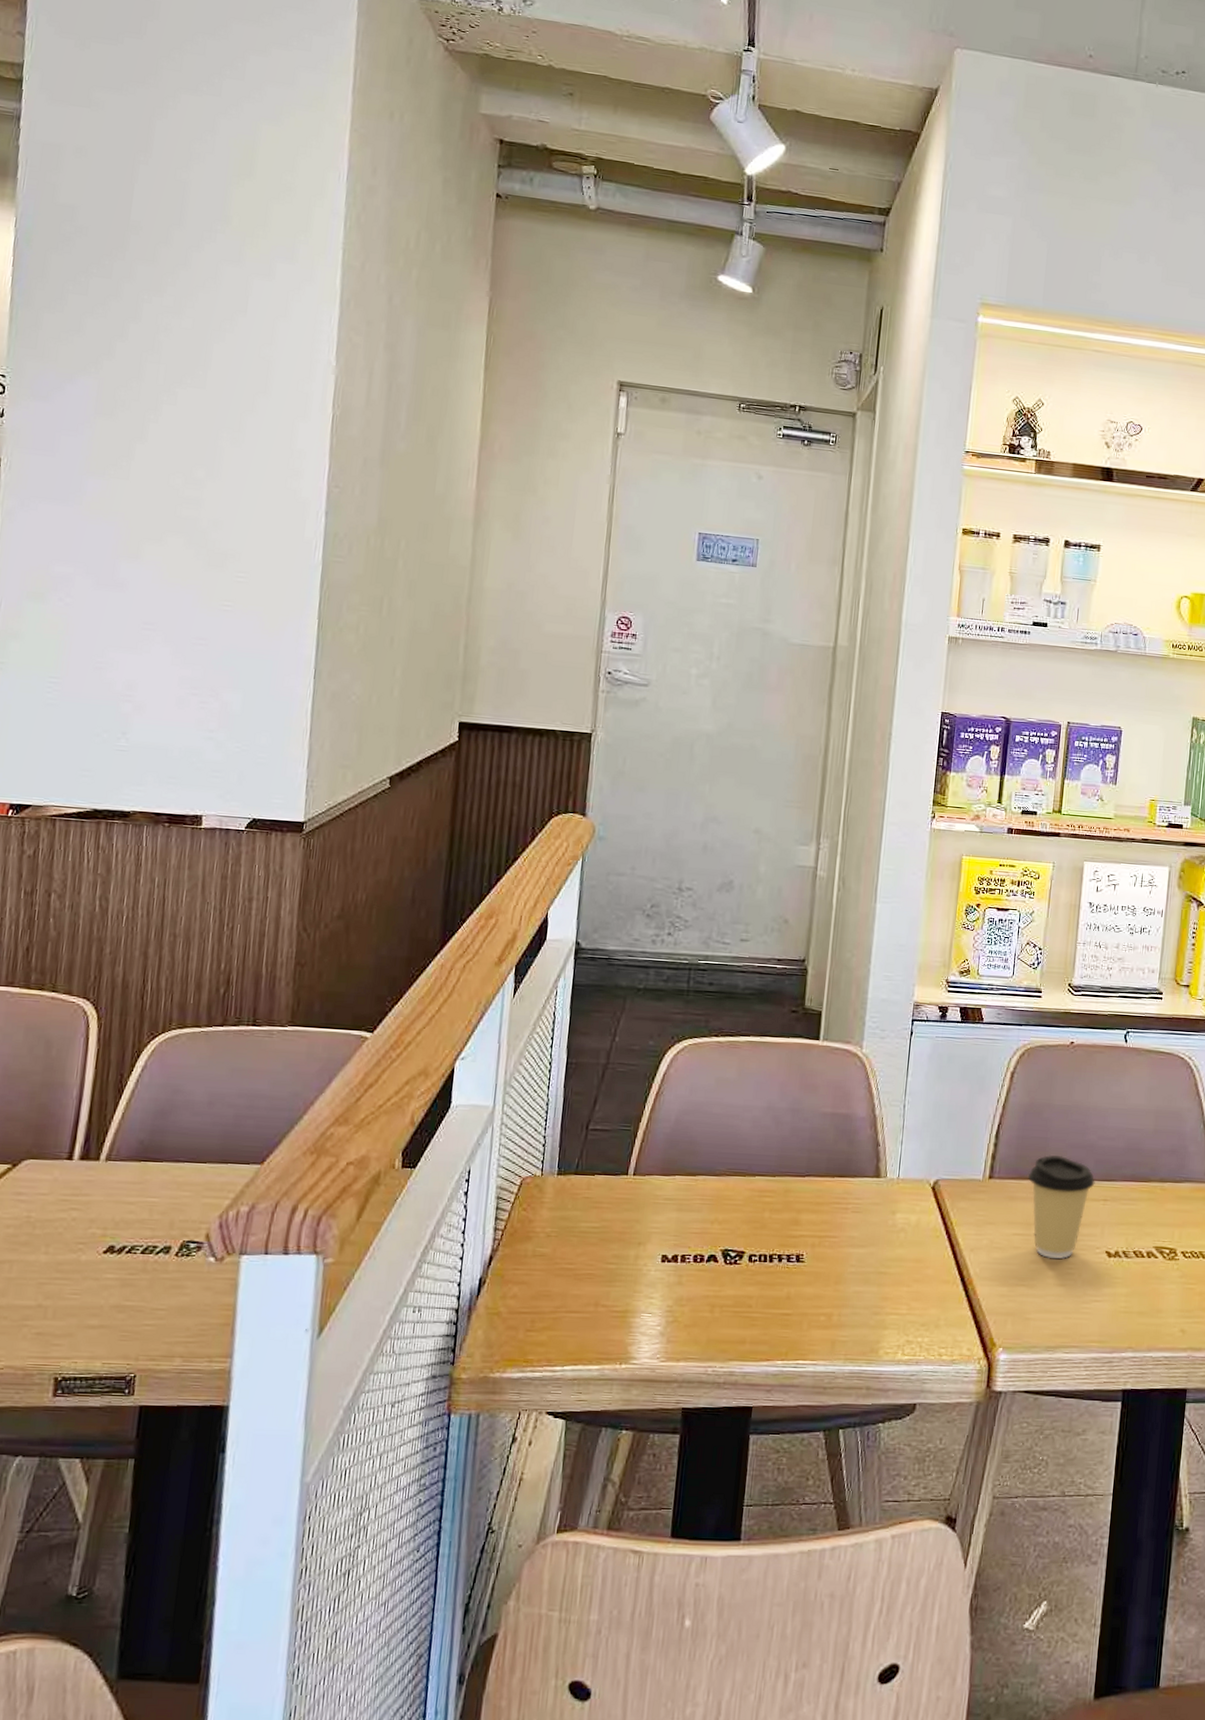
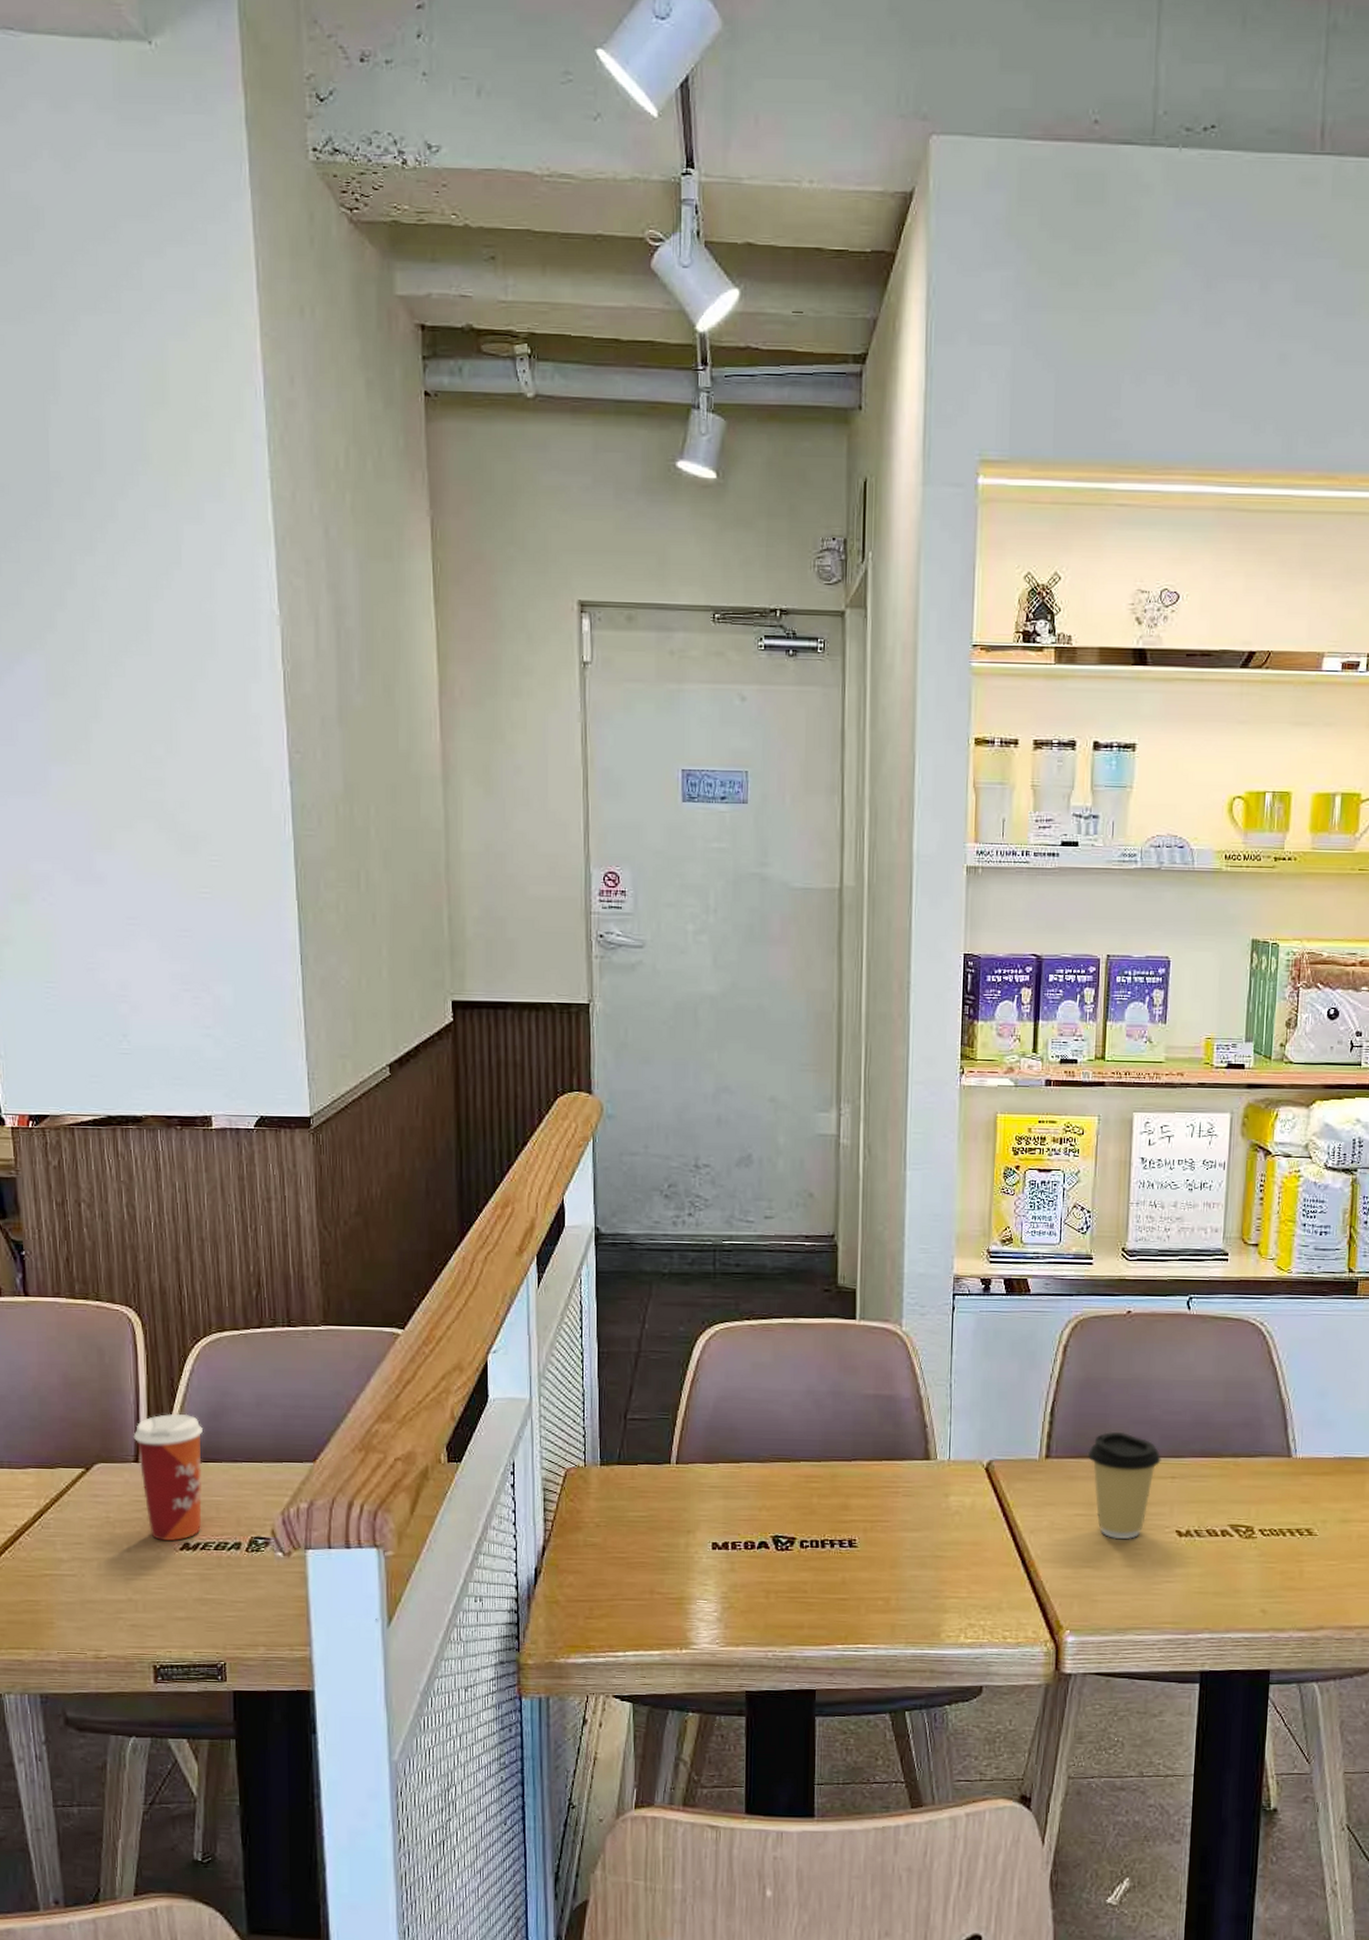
paper cup: none [70,1110,147,1243] -> present [133,1413,203,1541]

